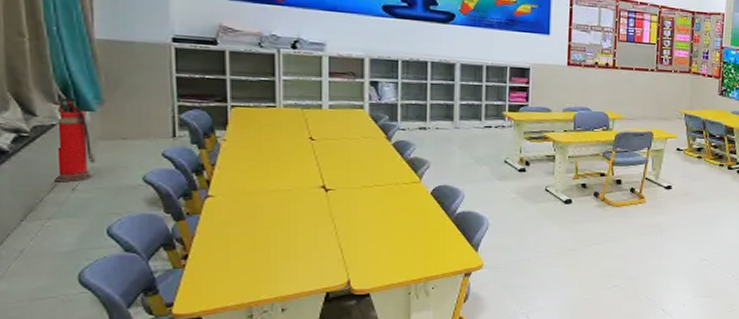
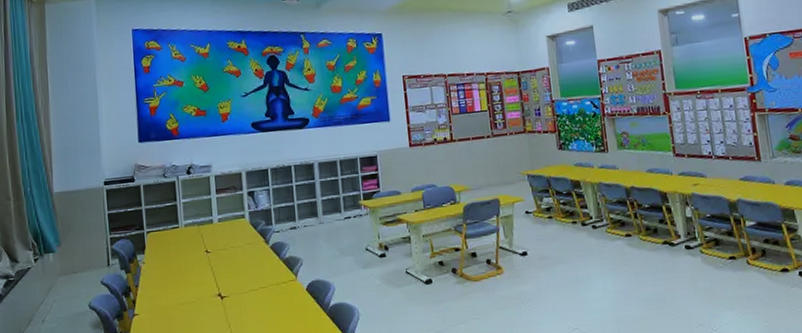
fire extinguisher: present [50,97,96,181] -> none [28,243,57,315]

